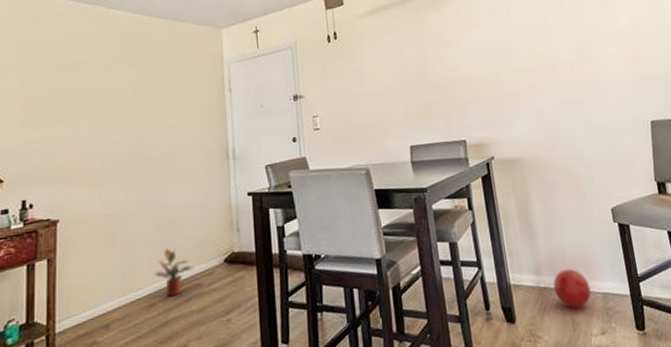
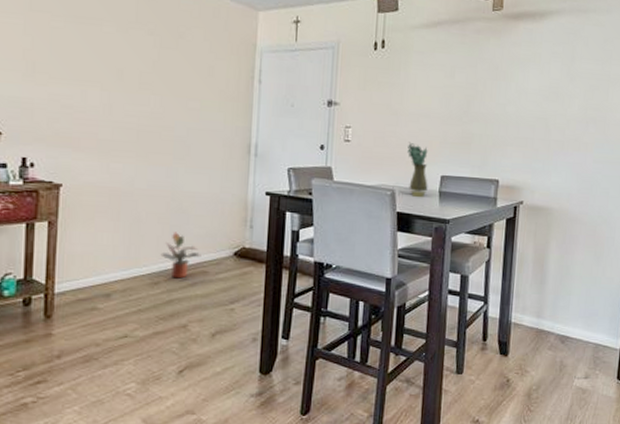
vase: none [373,119,400,173] -> present [407,142,428,198]
ball: present [552,268,592,308] -> none [550,317,586,352]

